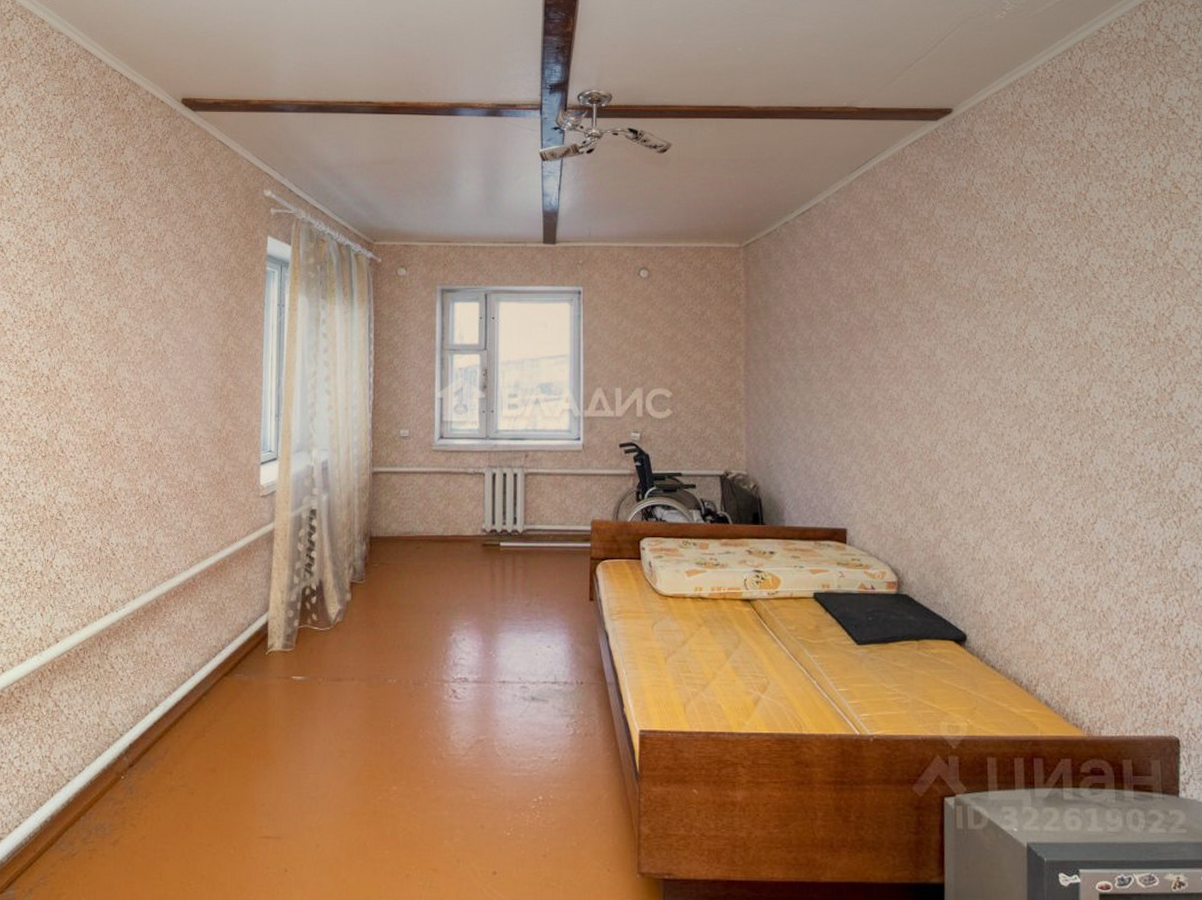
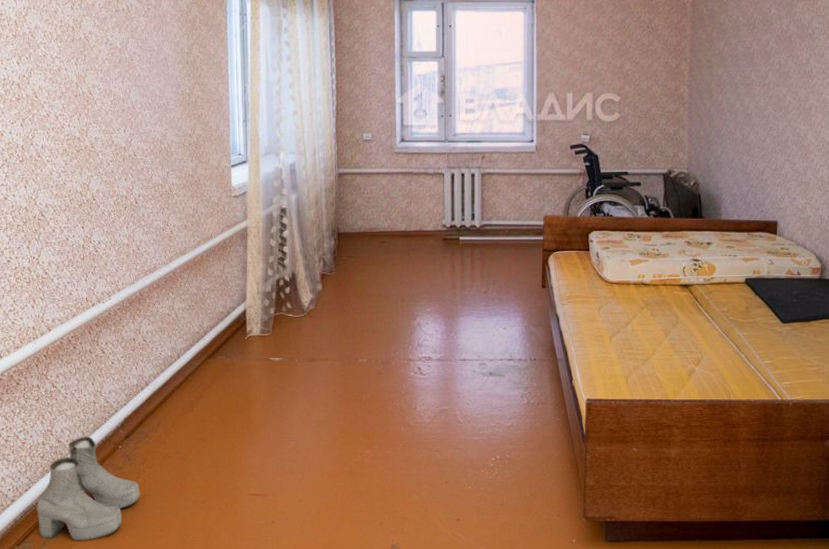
boots: none [25,764,141,890] -> present [36,437,140,541]

